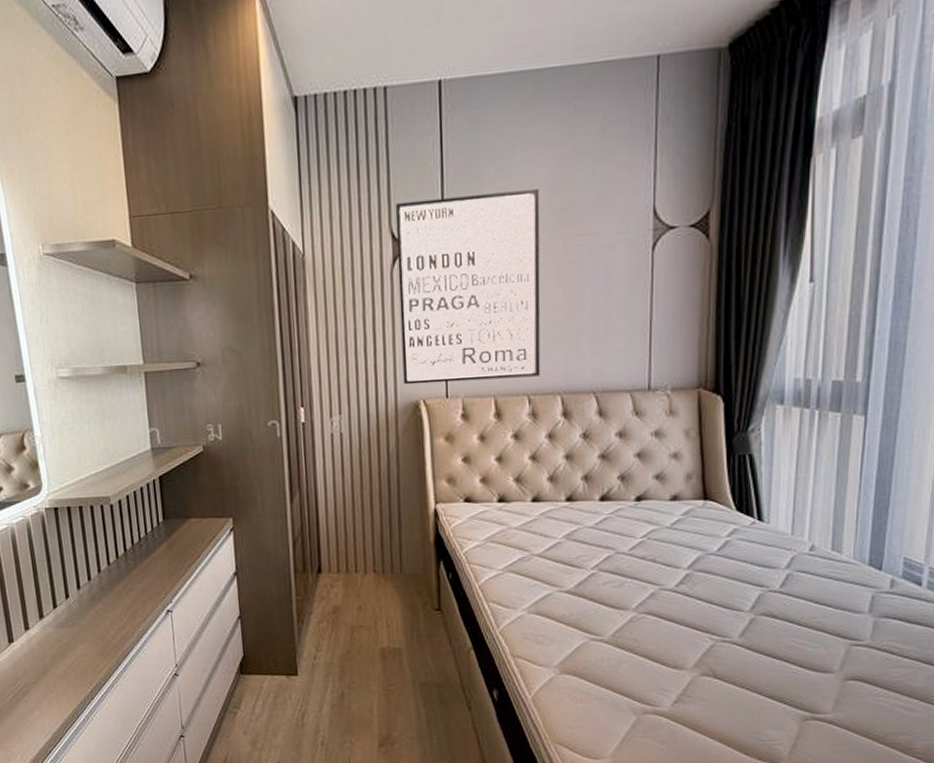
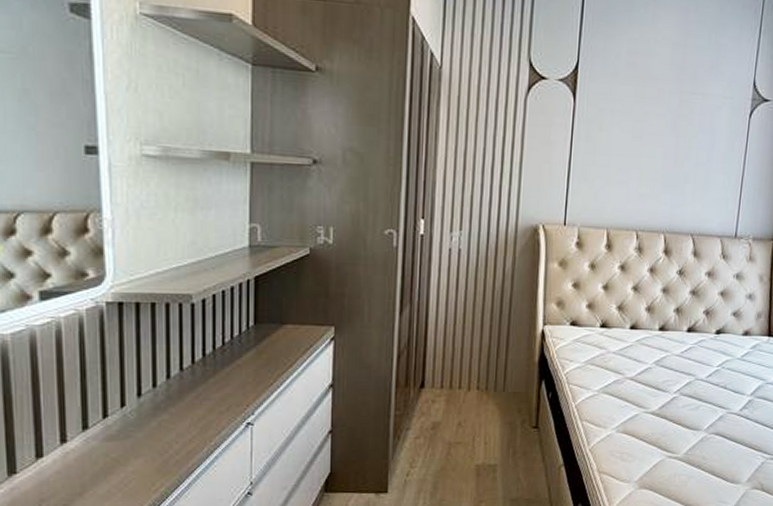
wall art: present [395,188,541,385] -> none [526,33,665,215]

